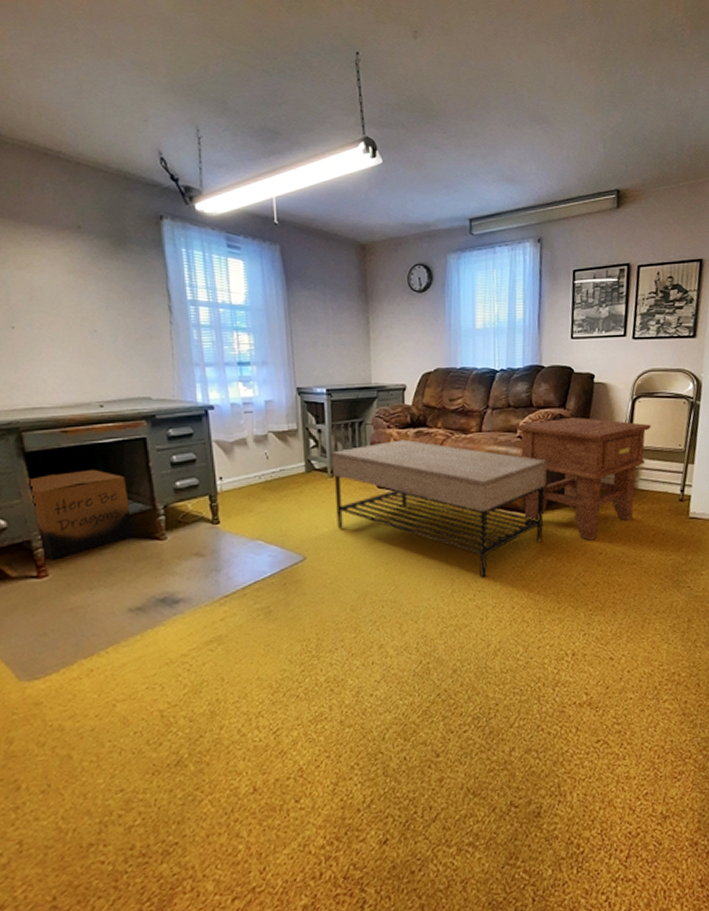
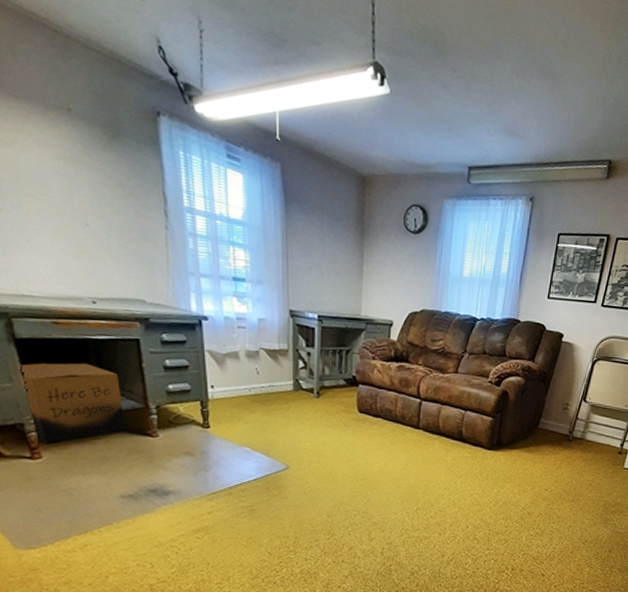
coffee table: present [331,439,546,578] -> none [318,371,511,500]
side table: present [516,417,651,541] -> none [487,370,605,478]

